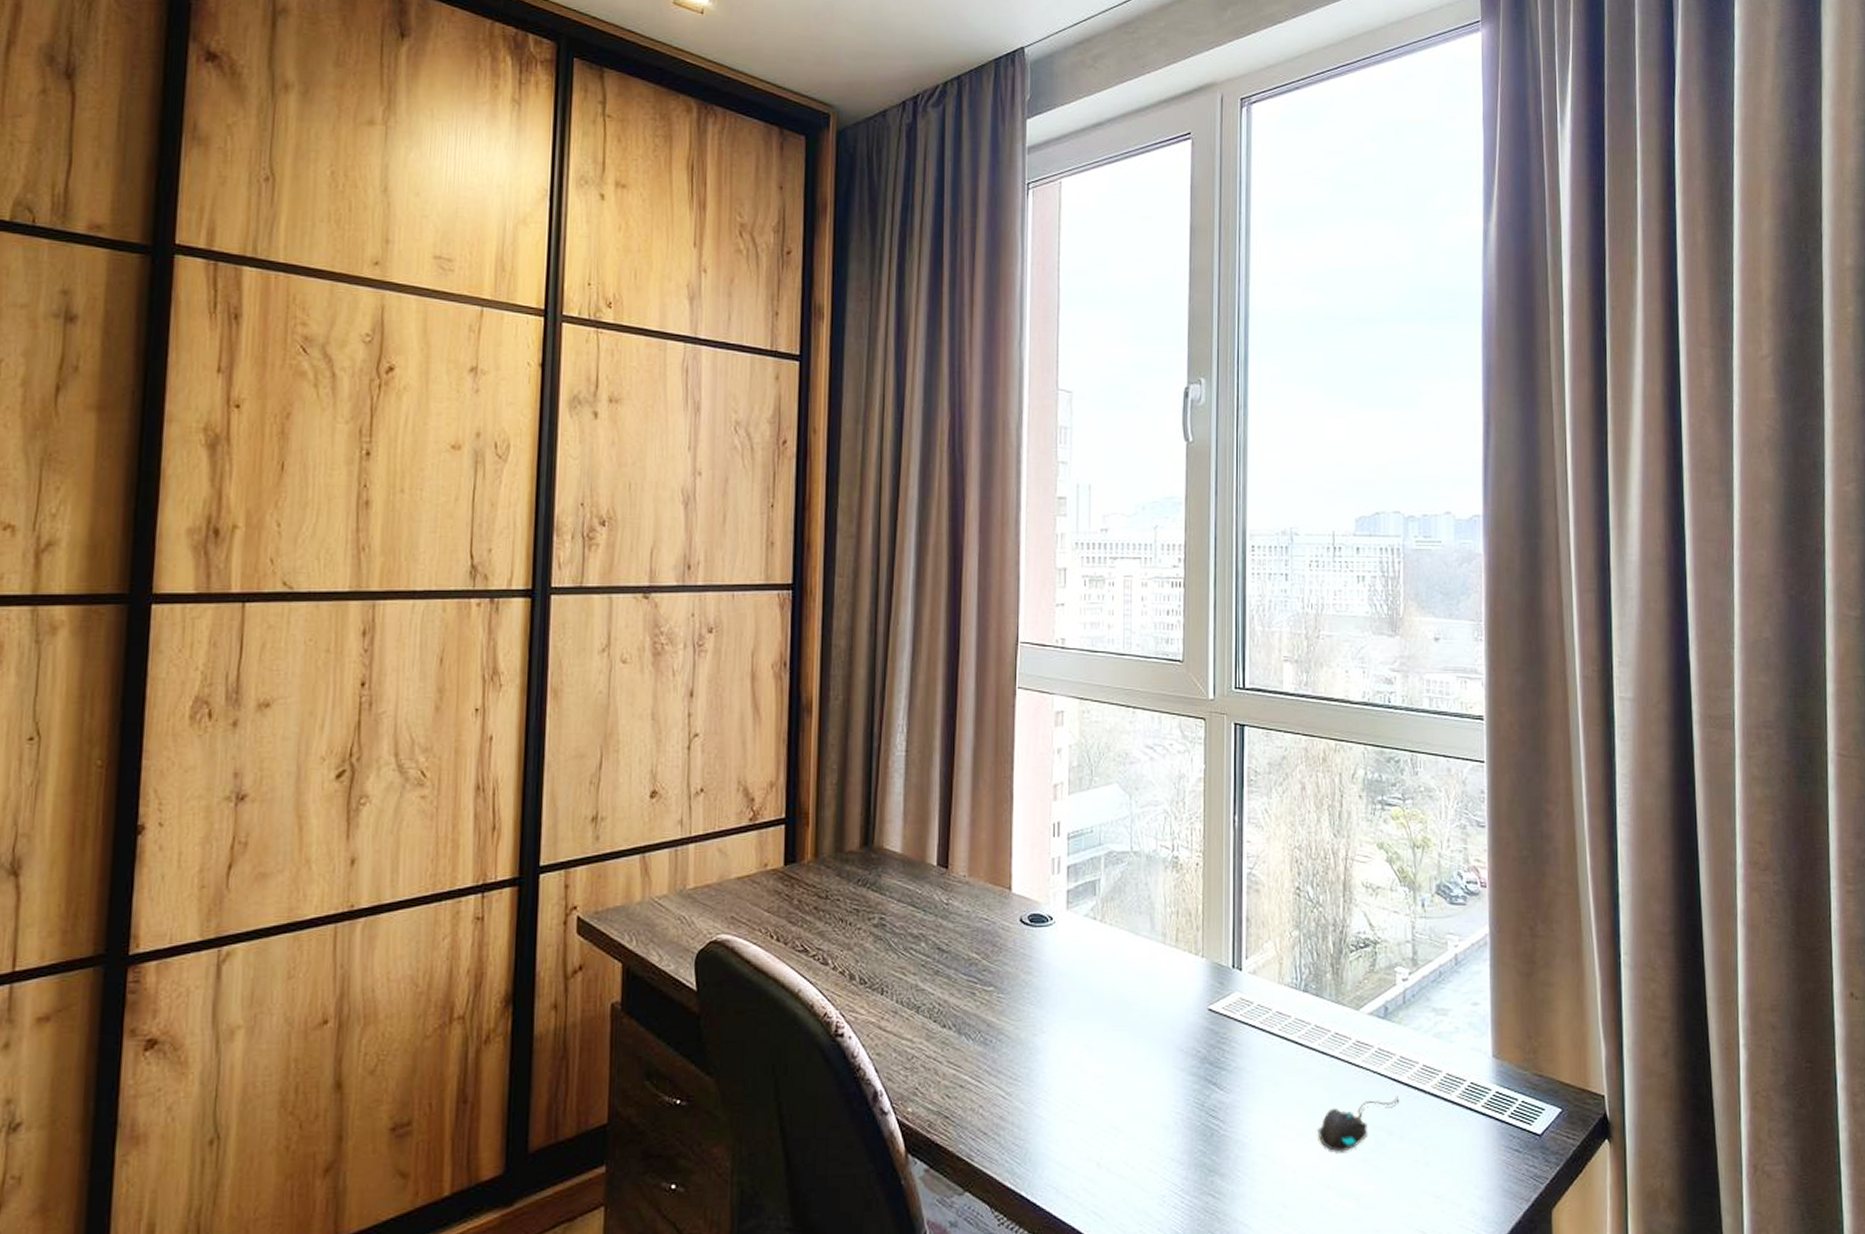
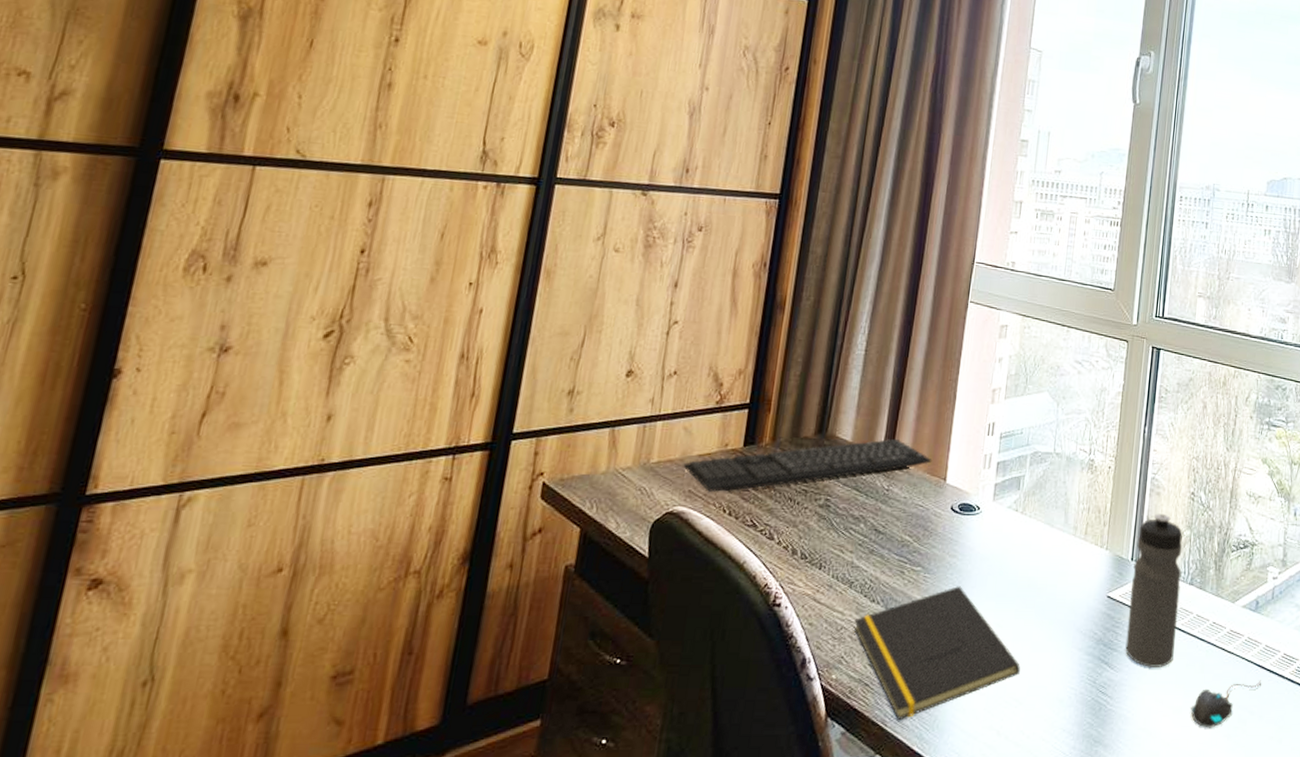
keyboard: none [722,846,994,917] -> present [683,438,932,492]
notepad: none [926,1006,1116,1155] -> present [854,586,1021,721]
water bottle: none [1235,913,1293,1088] -> present [1125,513,1183,669]

